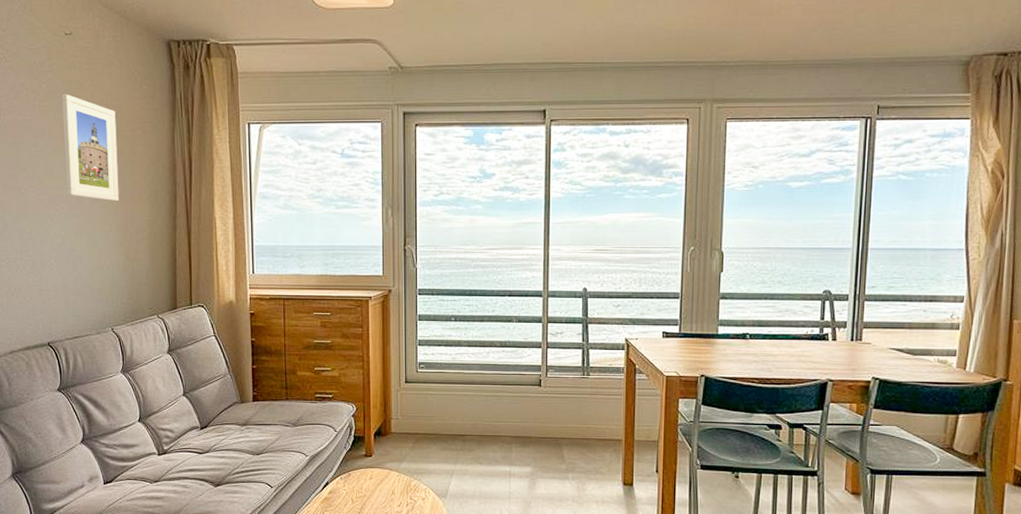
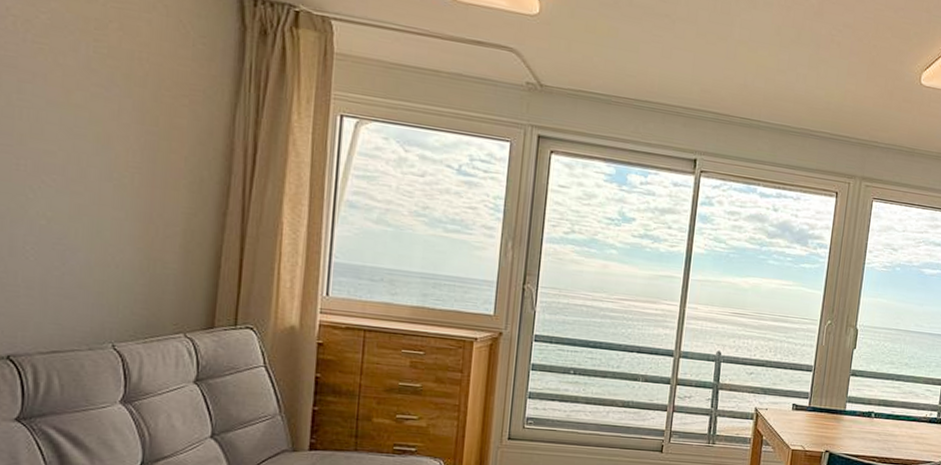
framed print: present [61,94,120,202] -> none [62,33,152,184]

